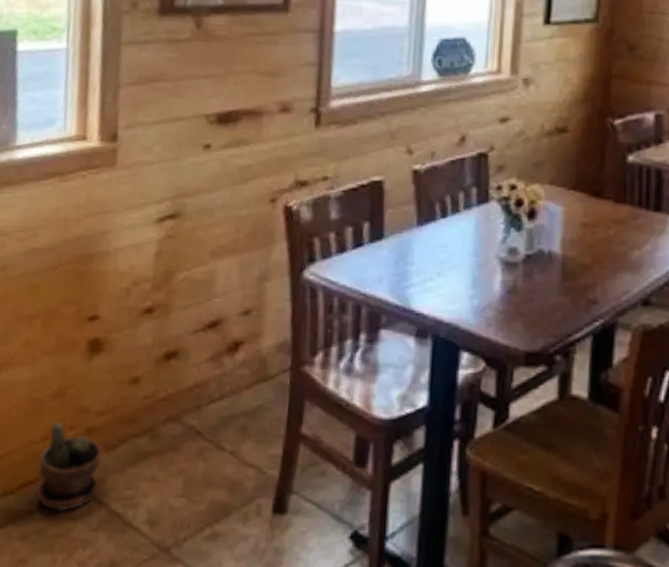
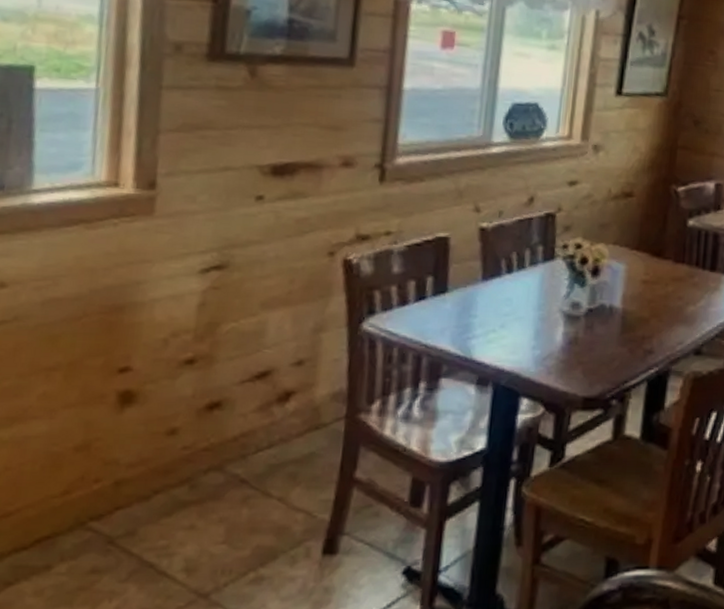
potted plant: present [34,421,104,512] -> none [52,475,135,566]

